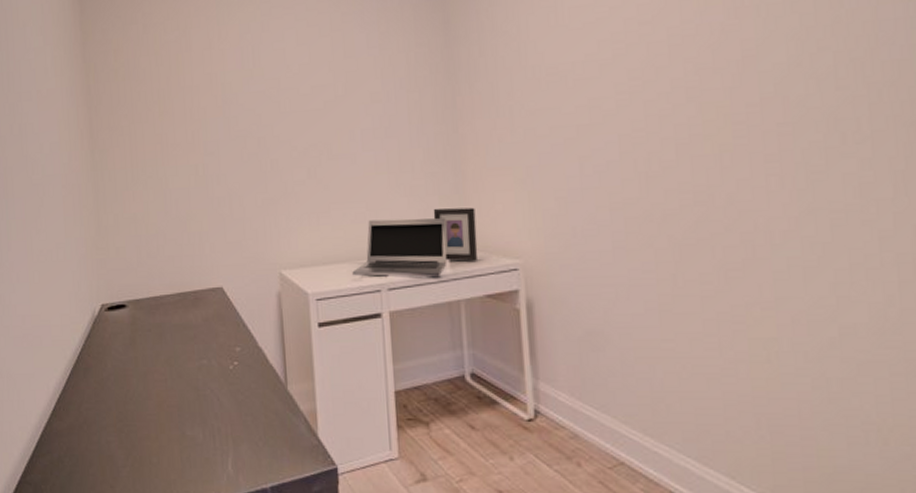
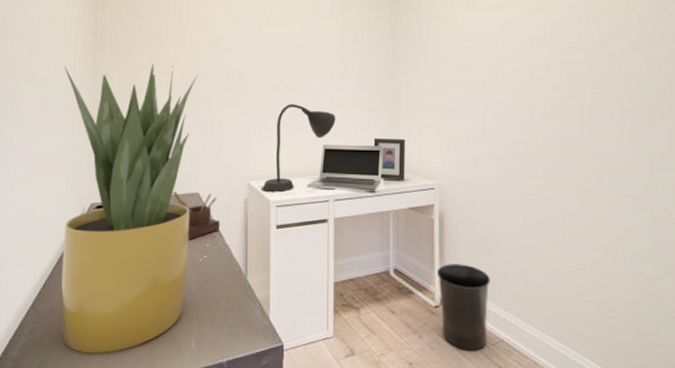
planter: none [58,130,217,478] -> present [61,61,198,354]
desk organizer: none [192,287,250,344] -> present [173,192,220,240]
desk lamp: none [296,172,383,283] -> present [261,104,335,193]
waste bin: none [527,365,602,476] -> present [436,264,490,351]

